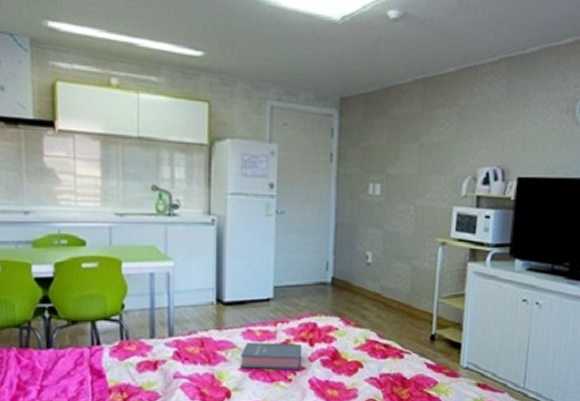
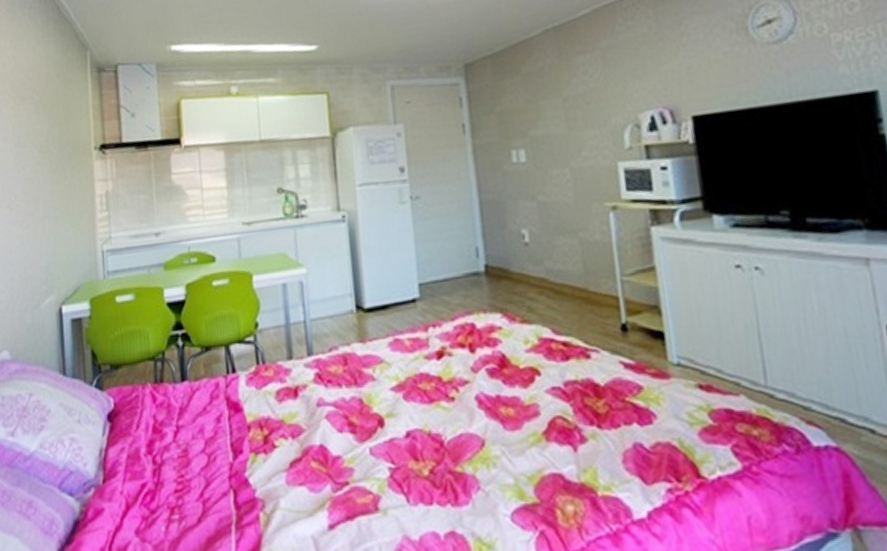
book: present [240,342,303,370] -> none [390,351,463,388]

